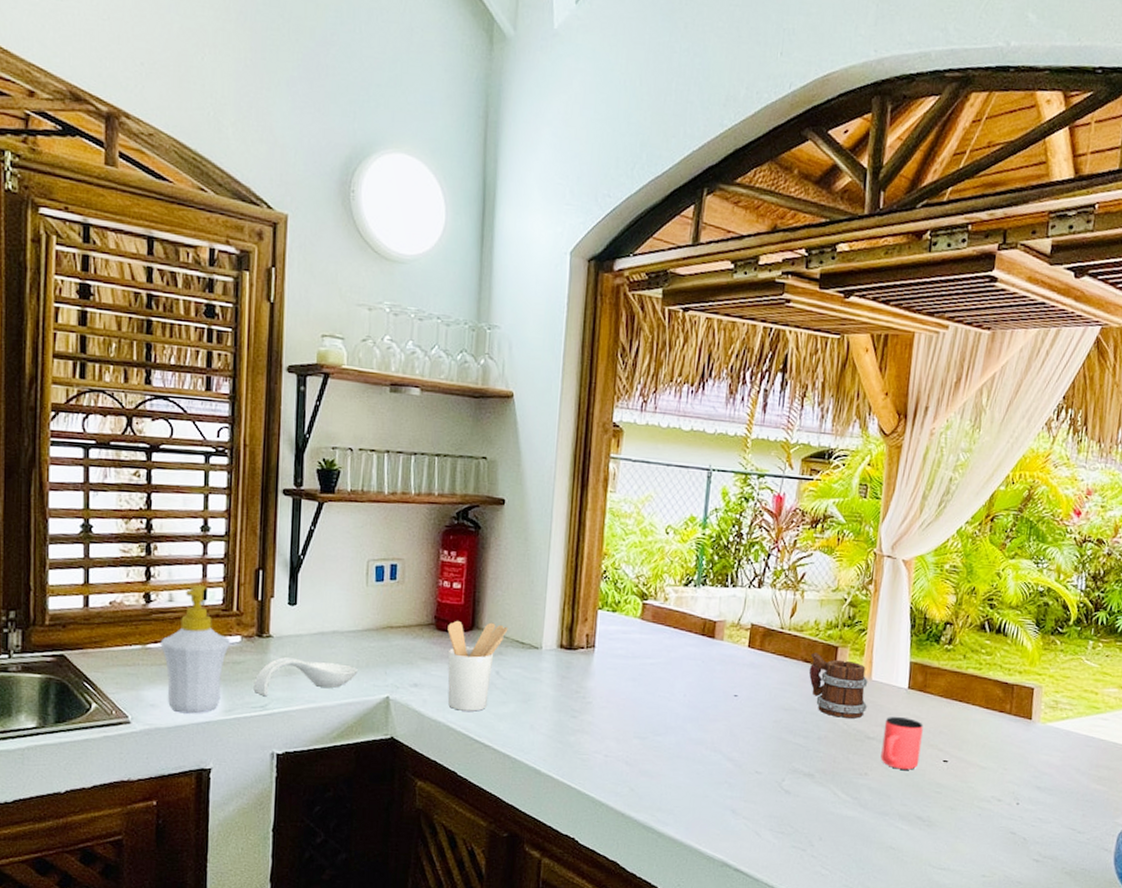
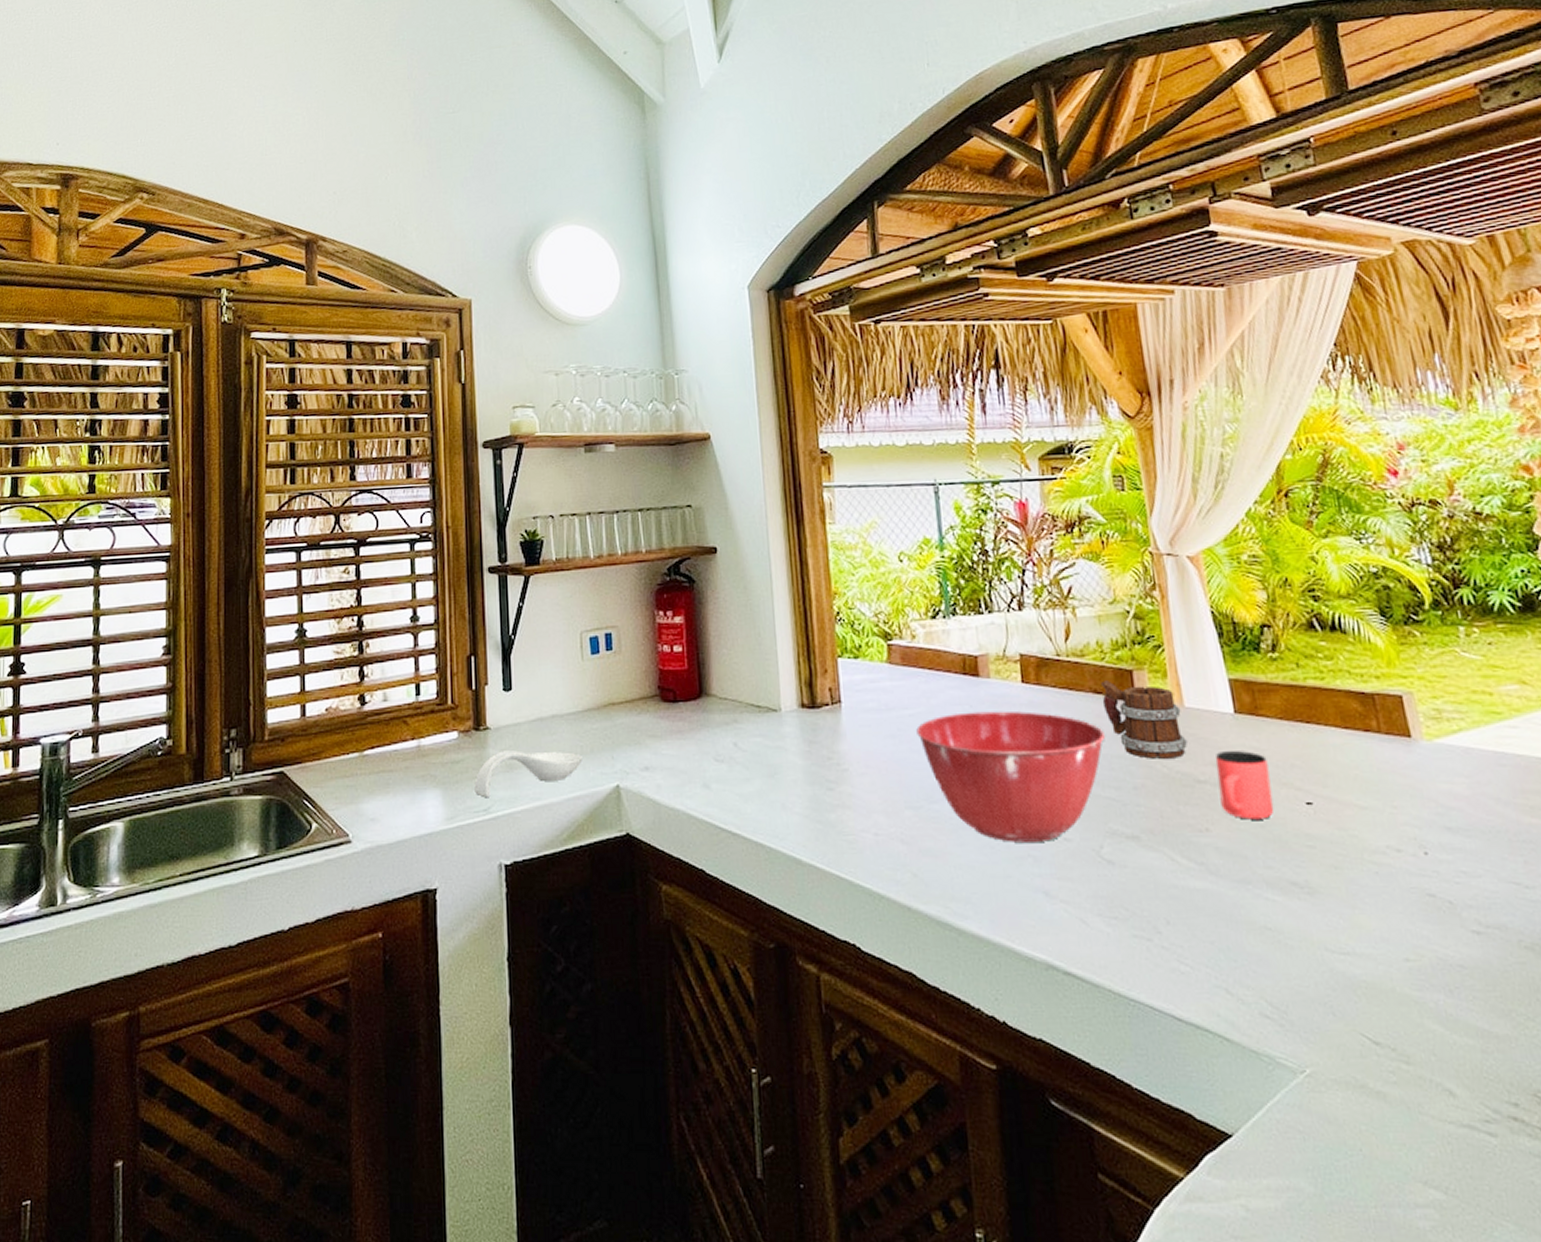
soap bottle: present [160,584,231,714] -> none [377,679,448,826]
utensil holder: present [447,620,508,712] -> none [673,686,740,794]
mixing bowl: none [654,666,805,773] -> present [916,711,1105,842]

